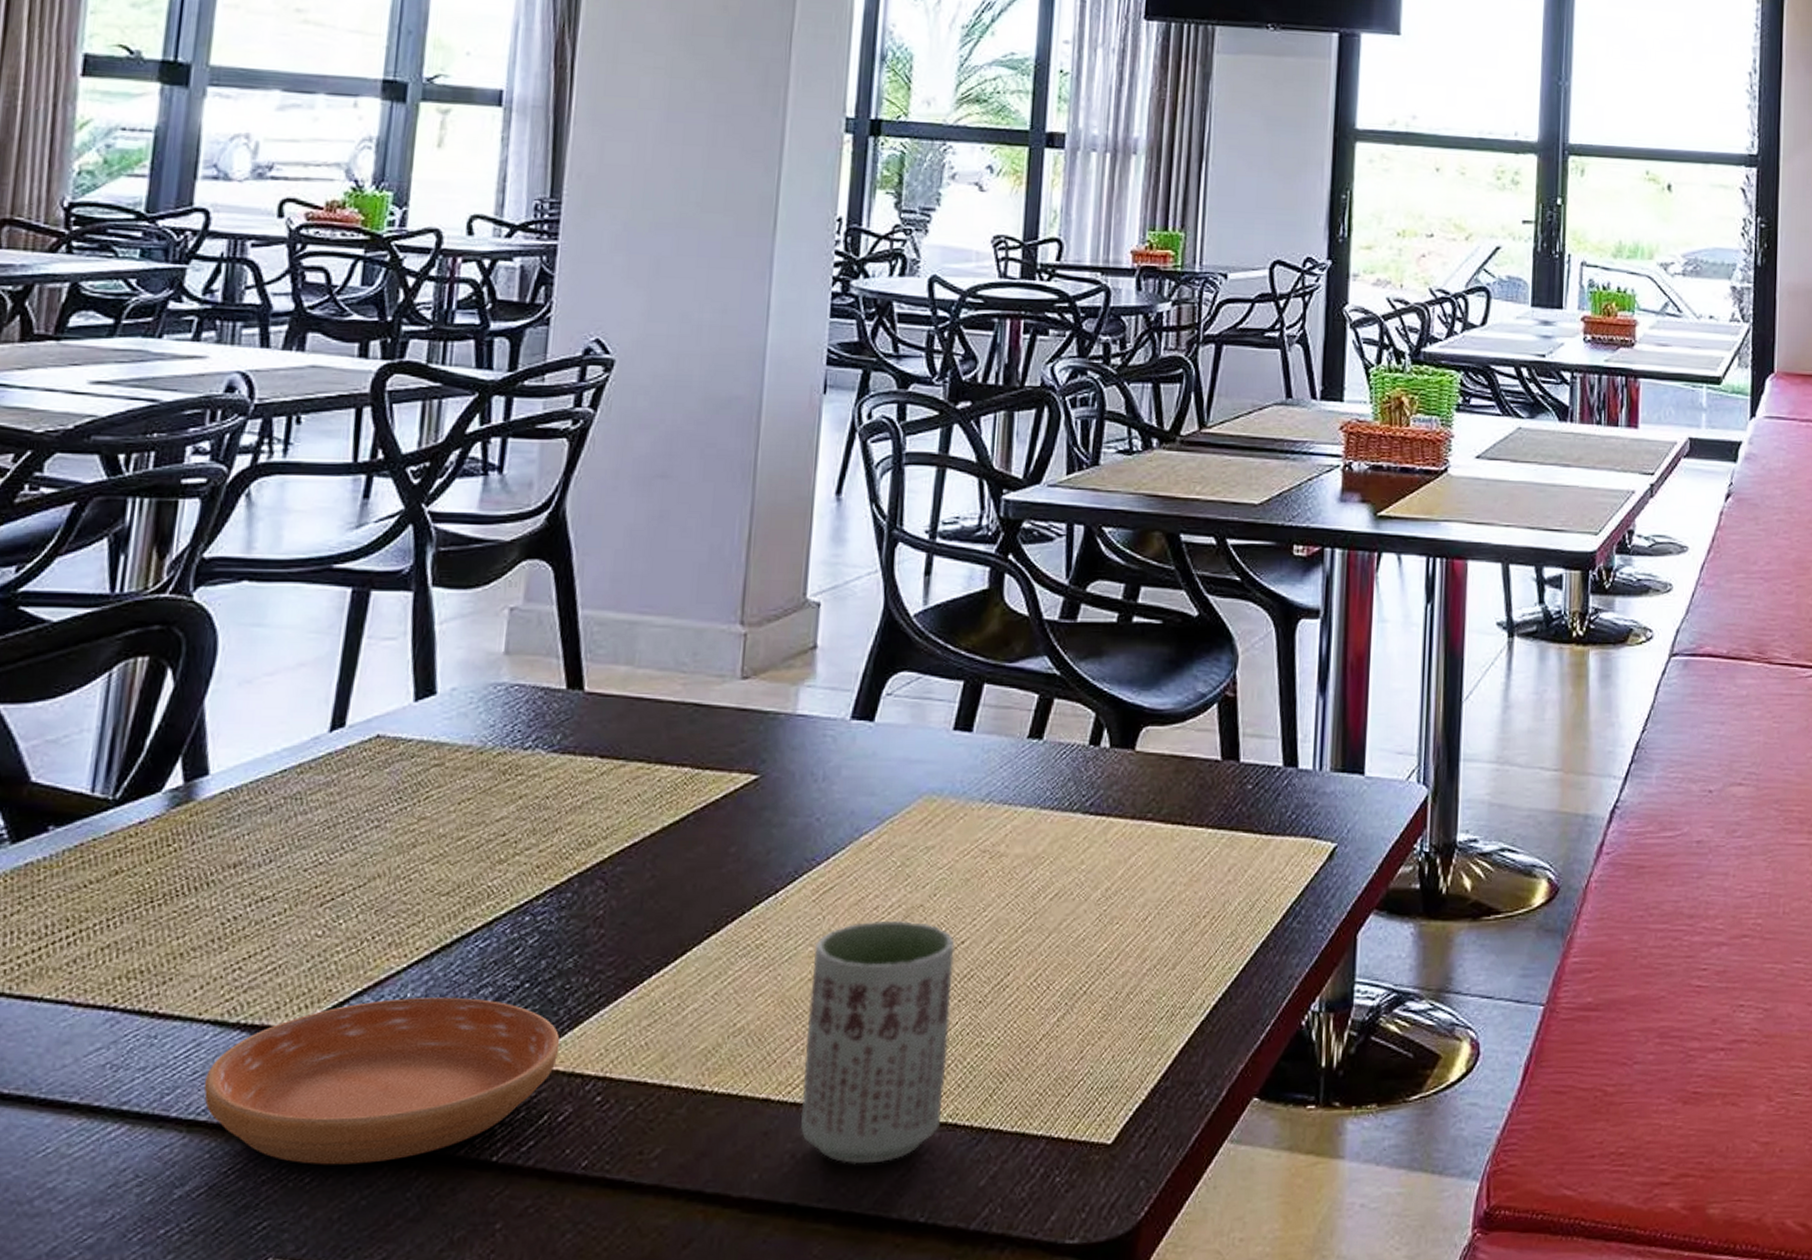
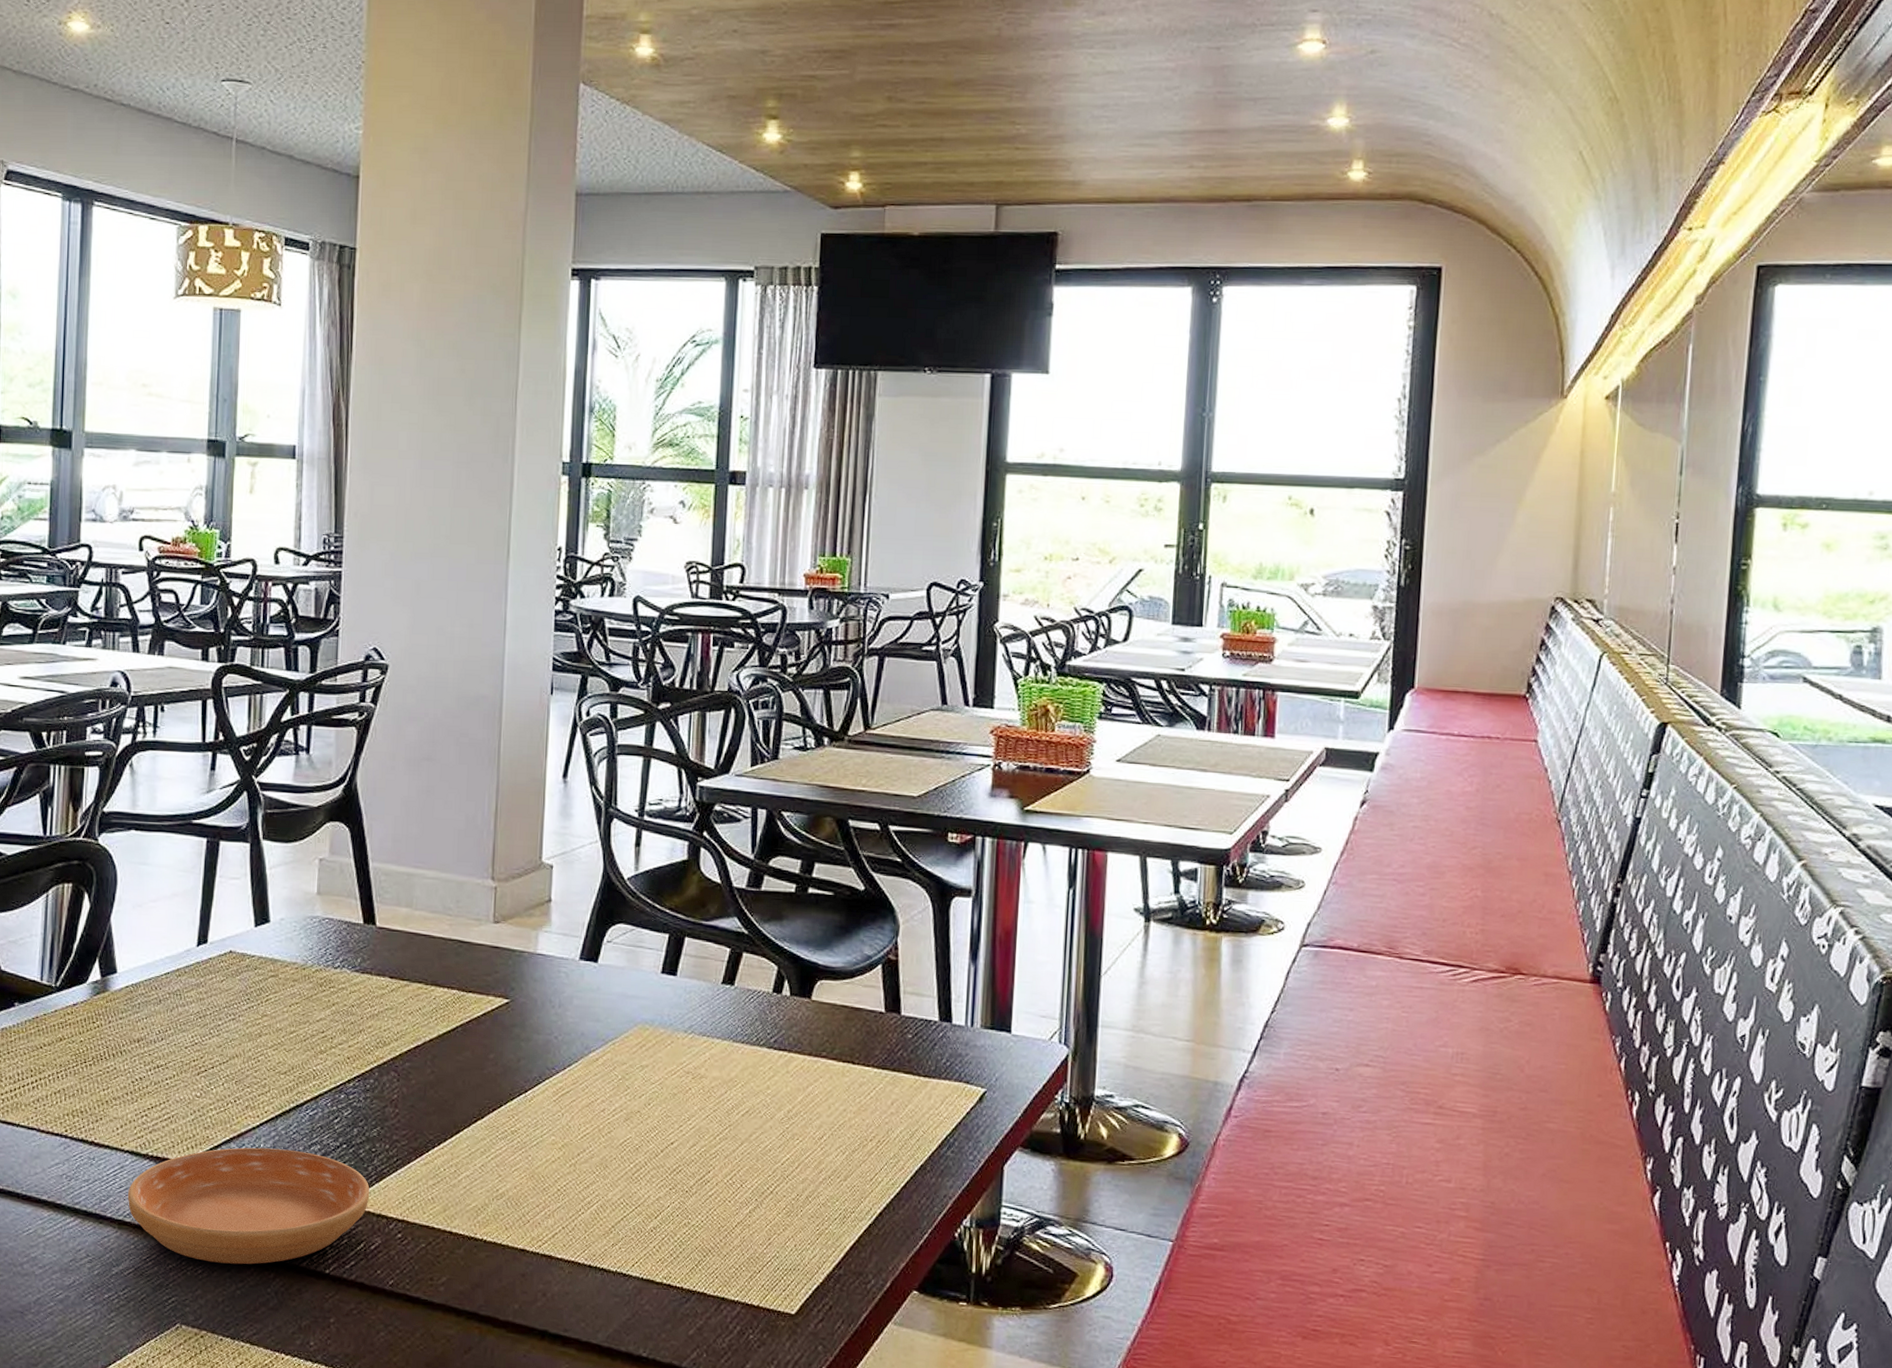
cup: present [800,920,955,1165] -> none [549,1120,666,1307]

